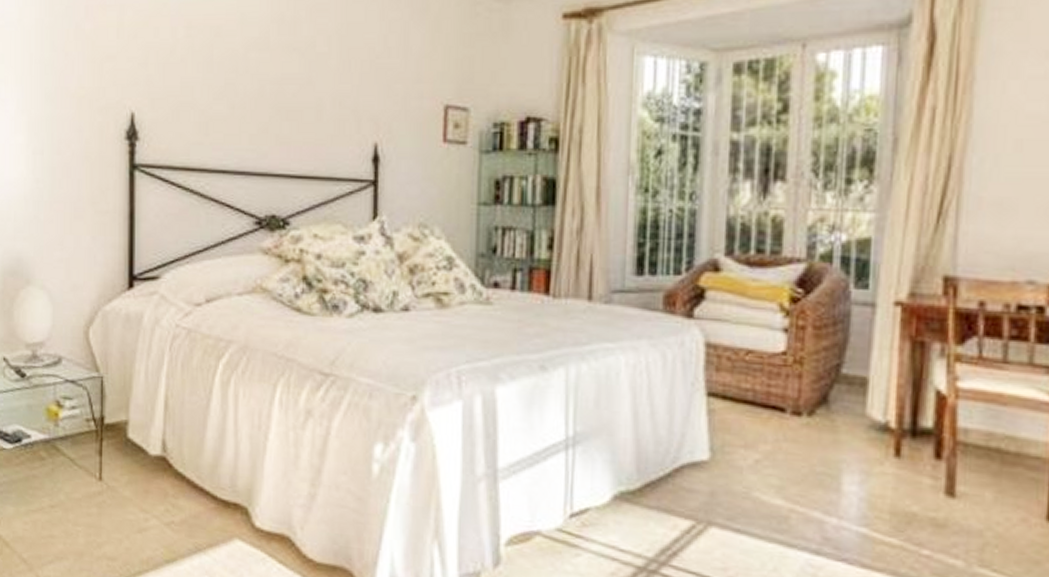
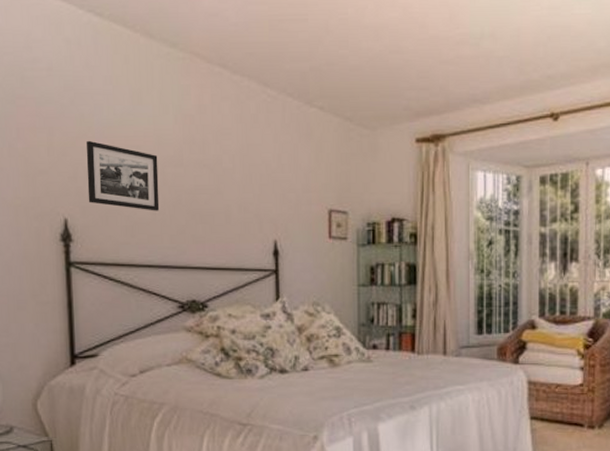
picture frame: none [158,19,240,105] -> present [85,140,160,211]

